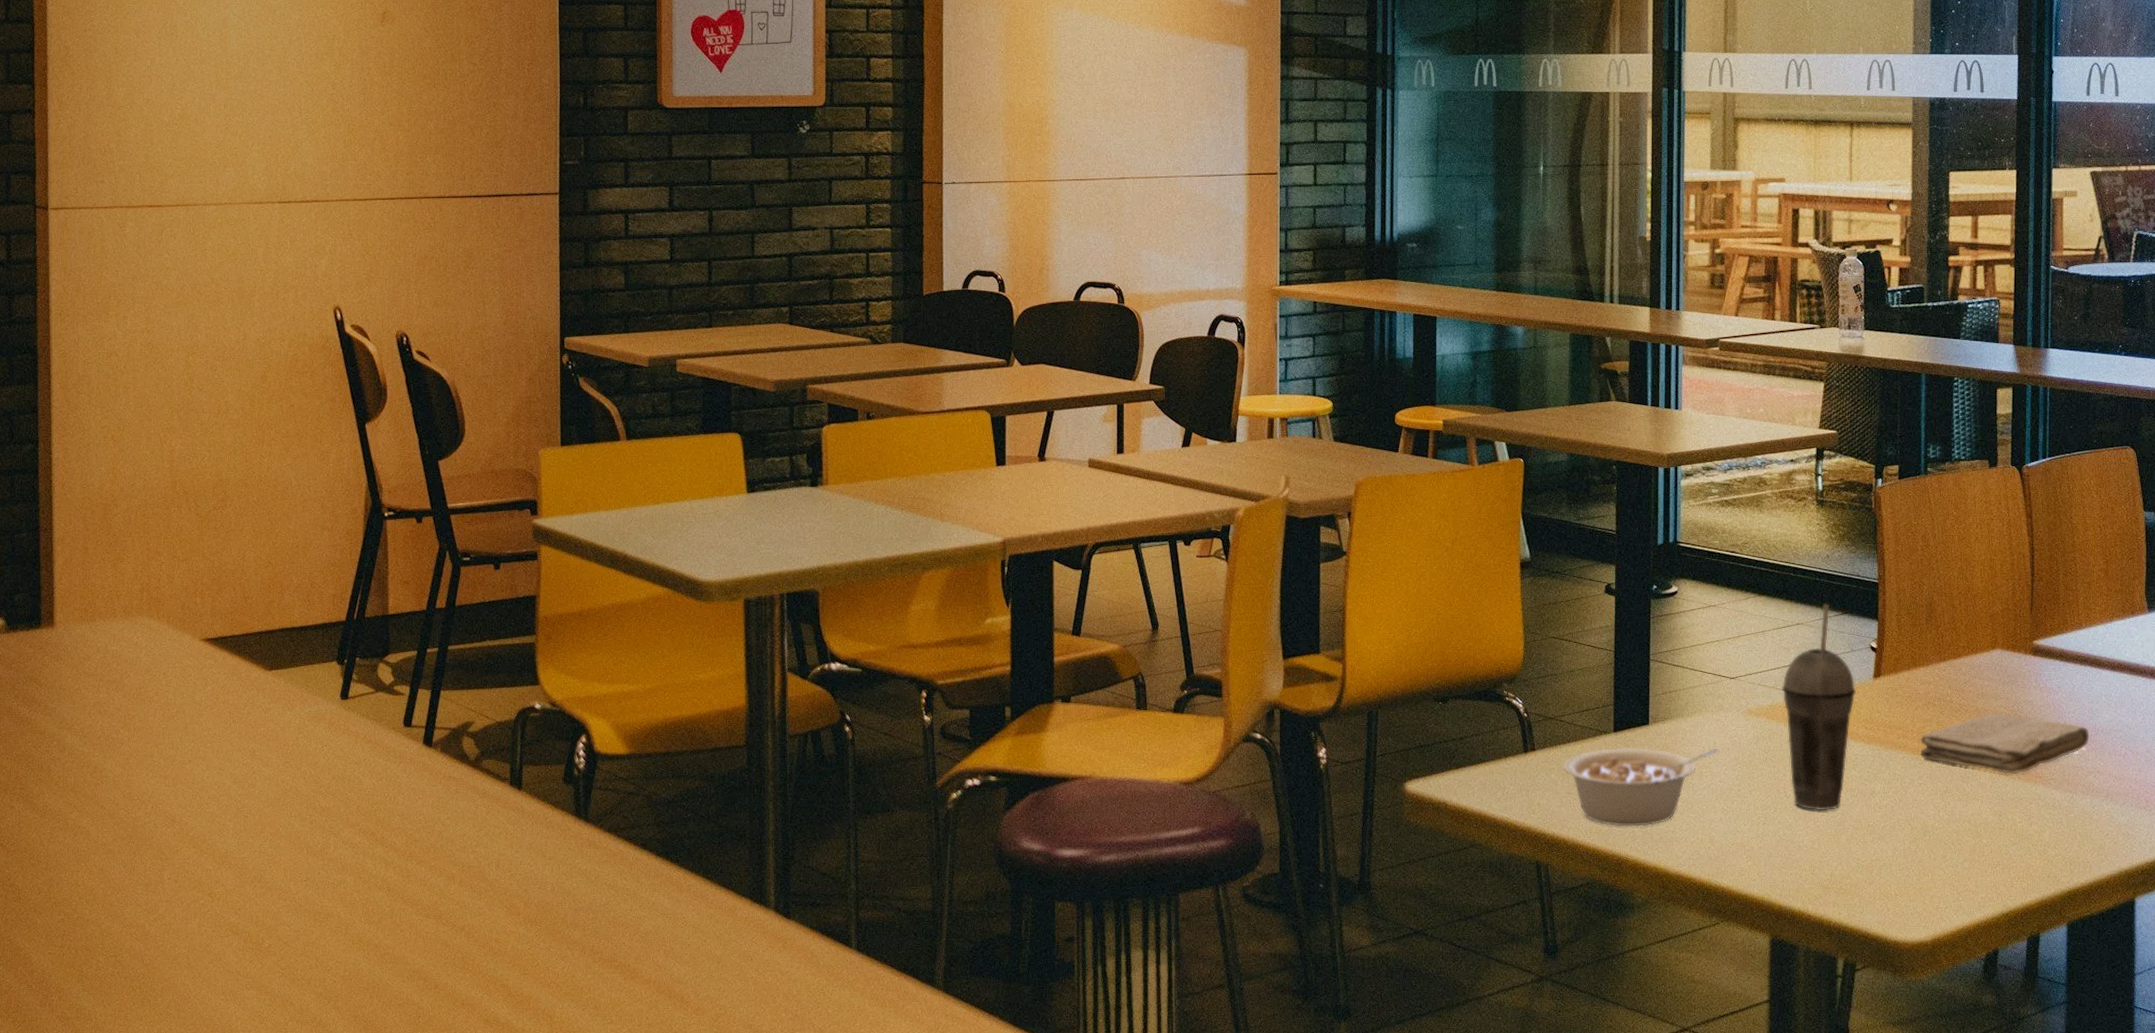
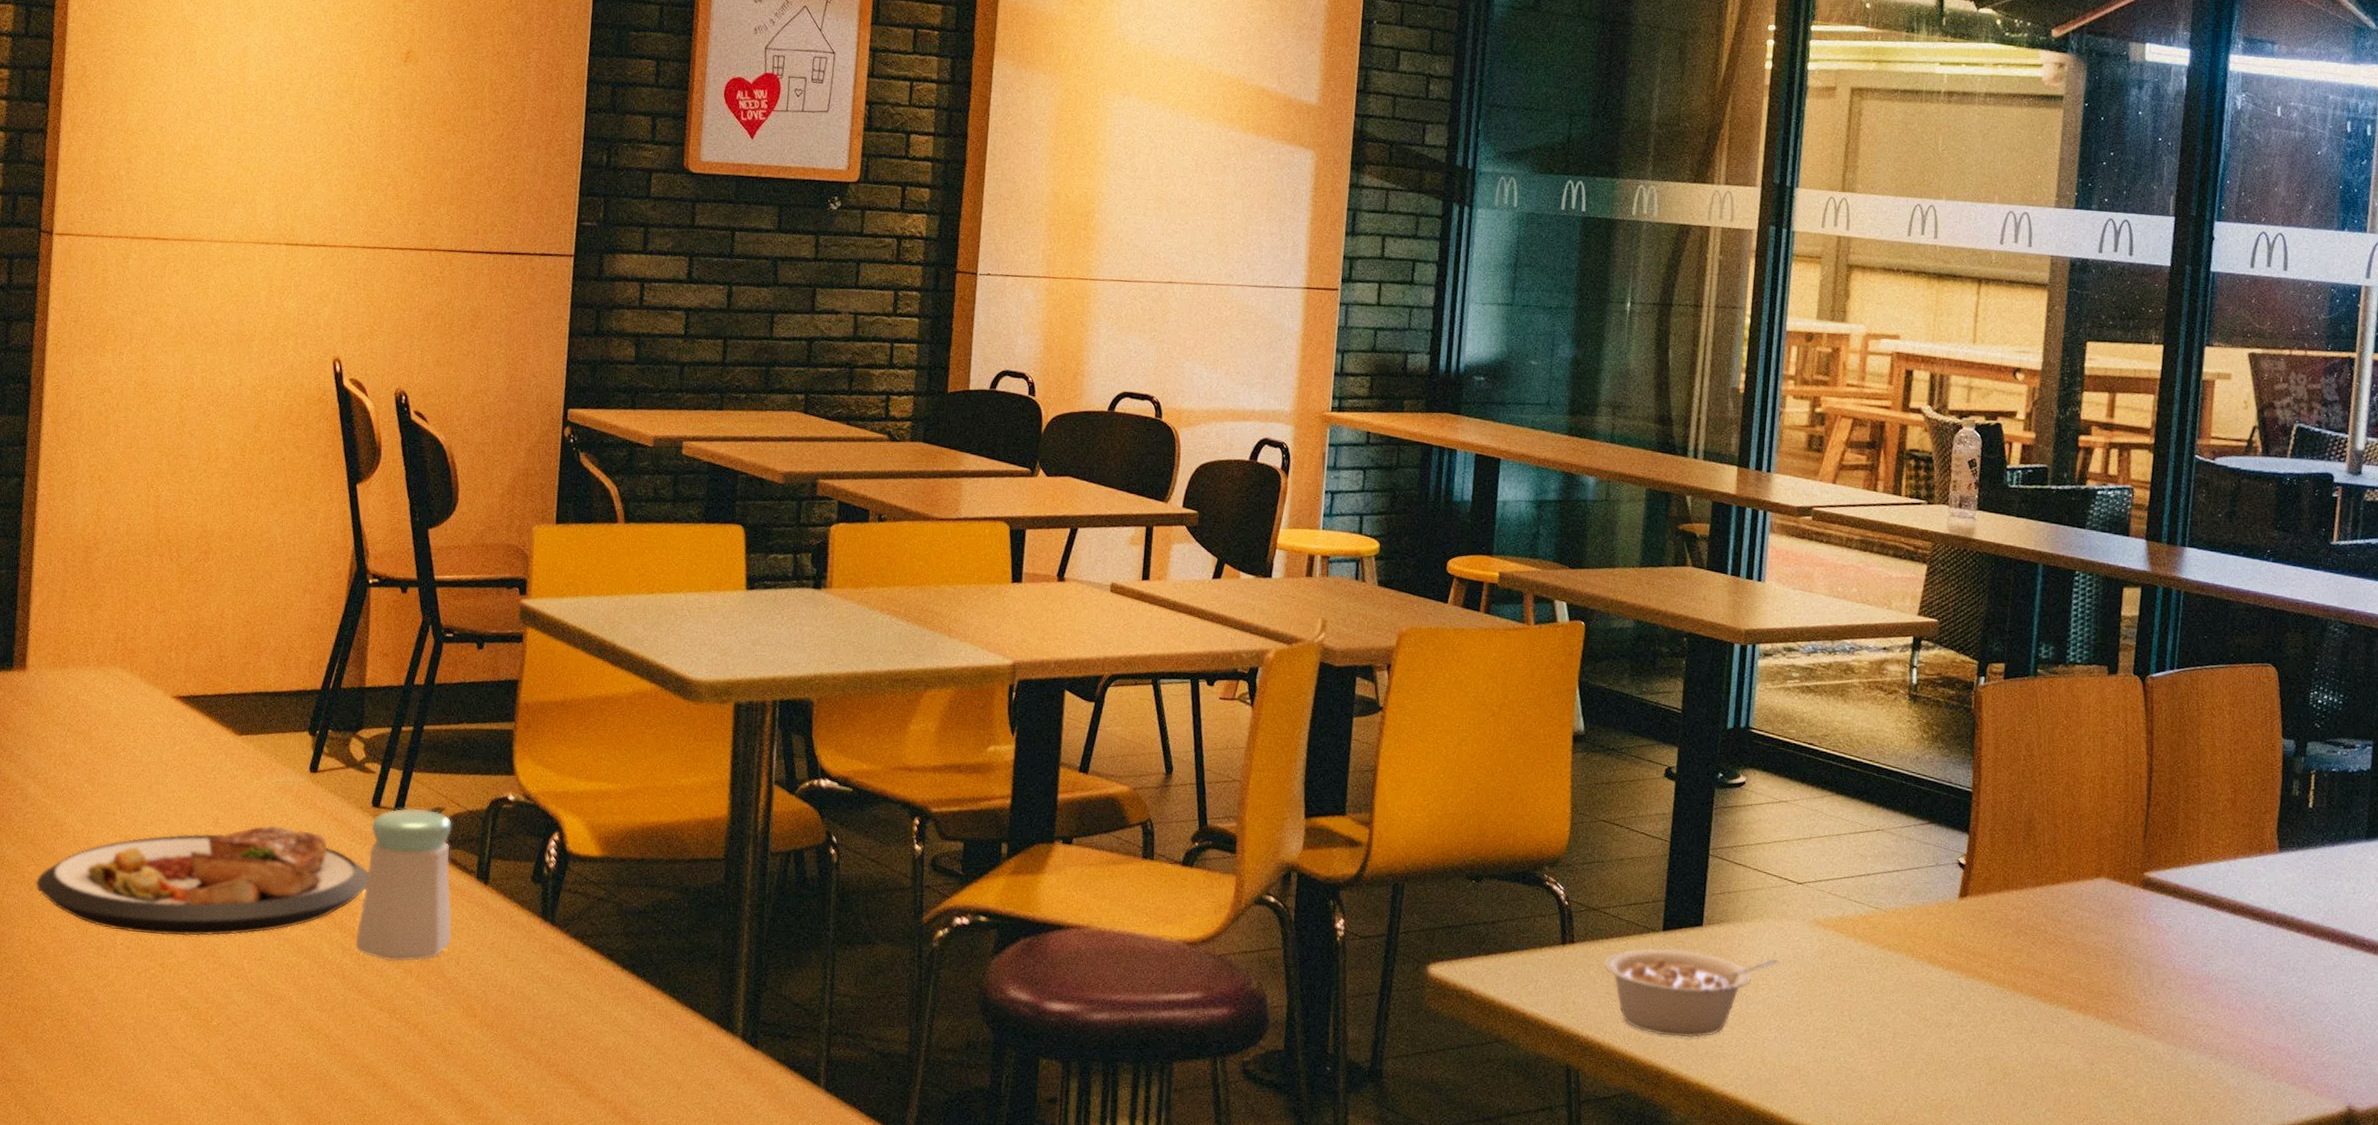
plate: none [80,753,406,867] -> present [36,825,369,936]
salt shaker: none [398,724,490,871] -> present [356,808,452,962]
beverage cup: present [1781,604,1857,811] -> none [1854,810,1939,1040]
washcloth: present [1919,713,2090,774] -> none [2006,948,2201,1019]

